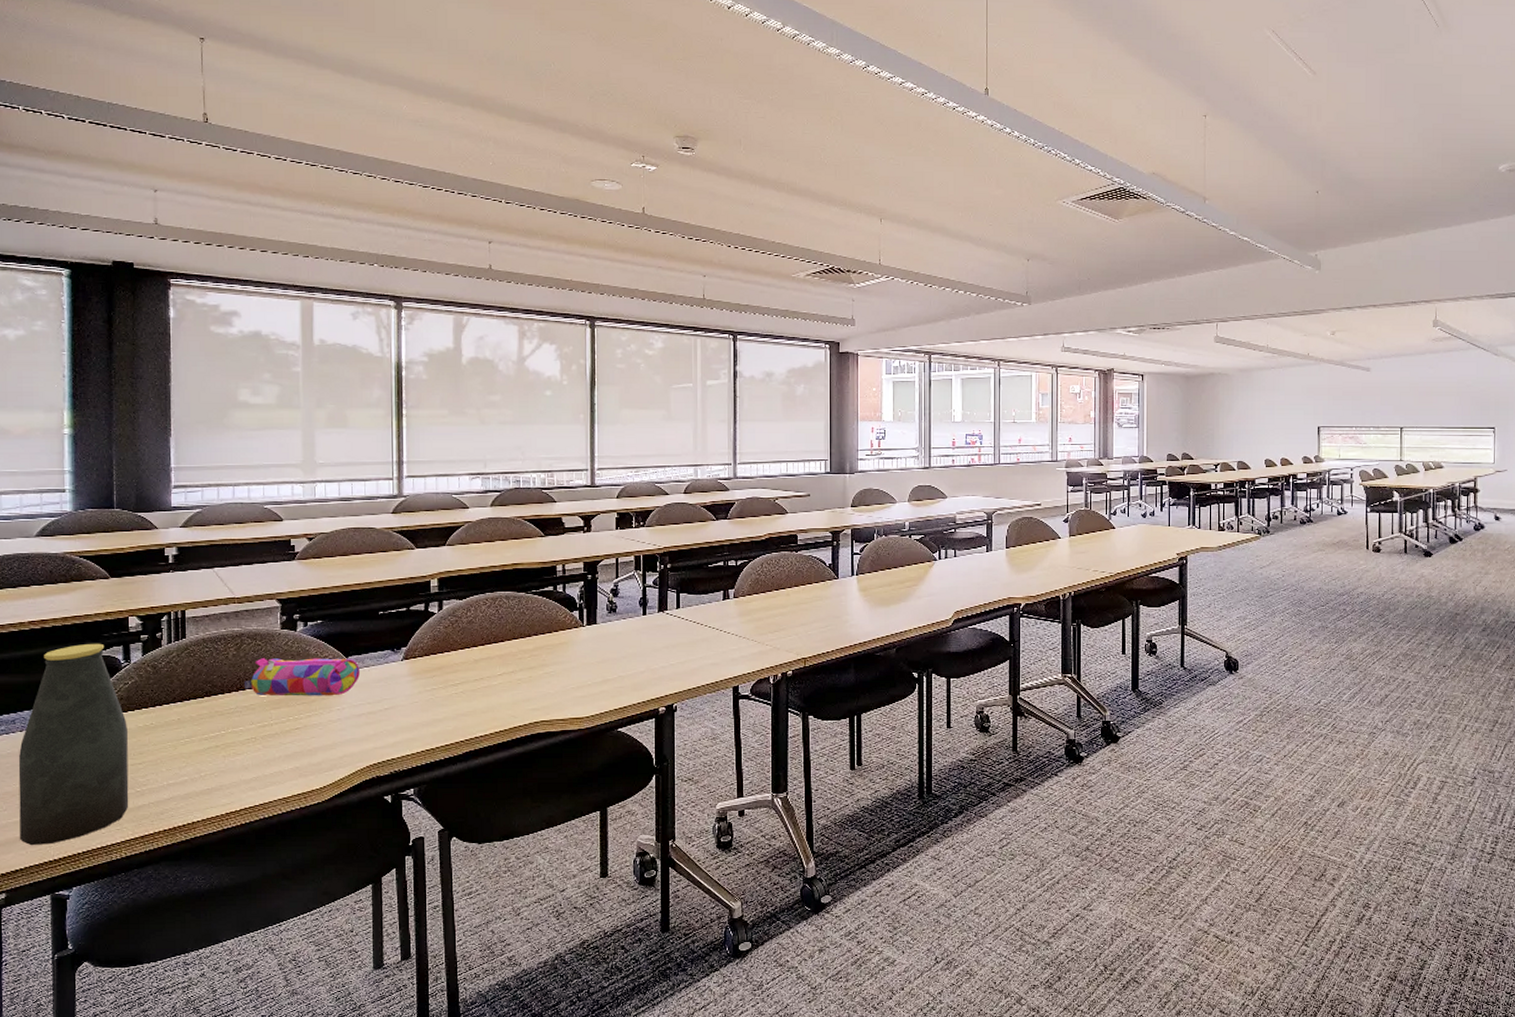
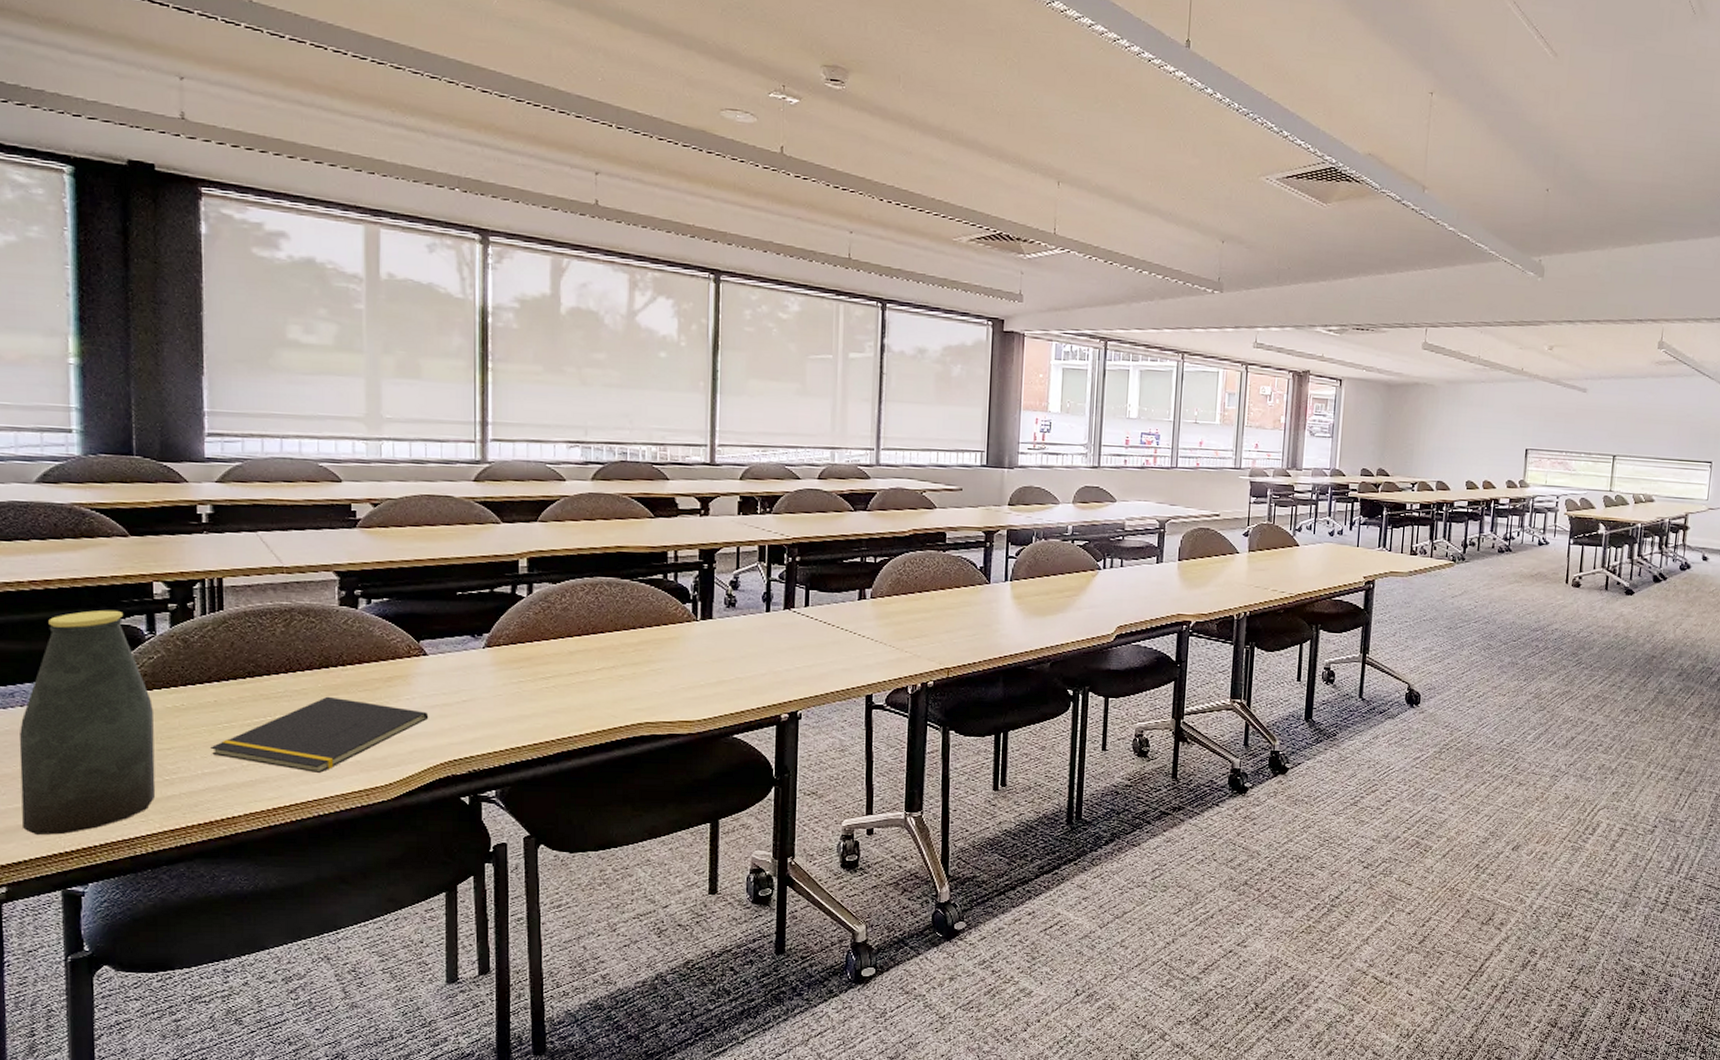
notepad: none [174,710,357,779] -> present [210,696,429,773]
pencil case: present [245,657,361,696] -> none [295,636,435,684]

